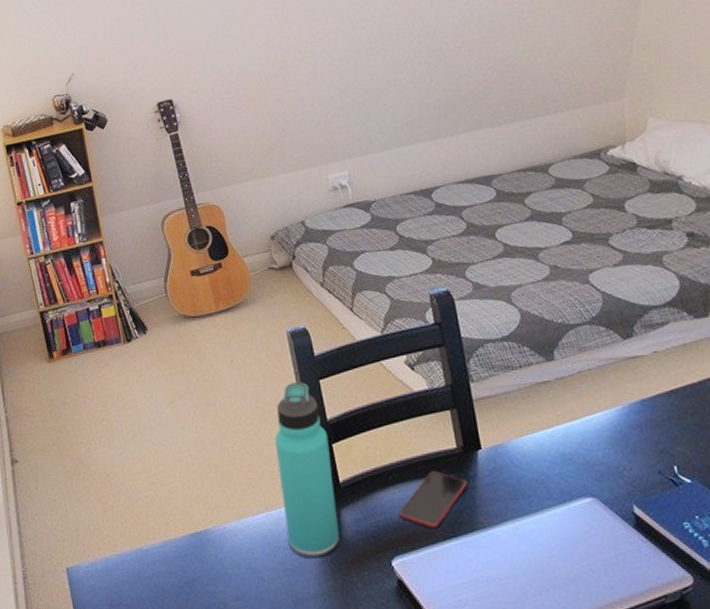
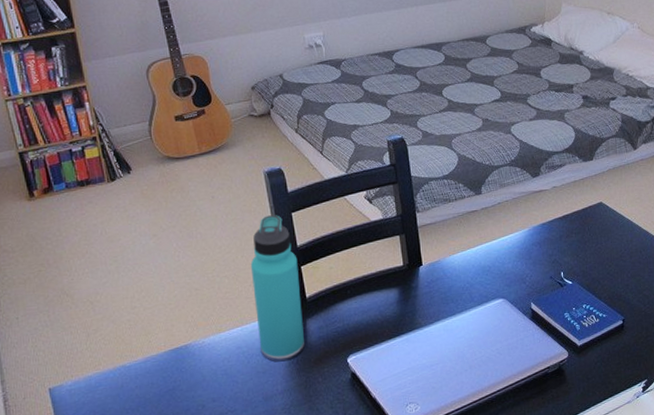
smartphone: present [398,471,468,529] -> none [354,284,411,331]

